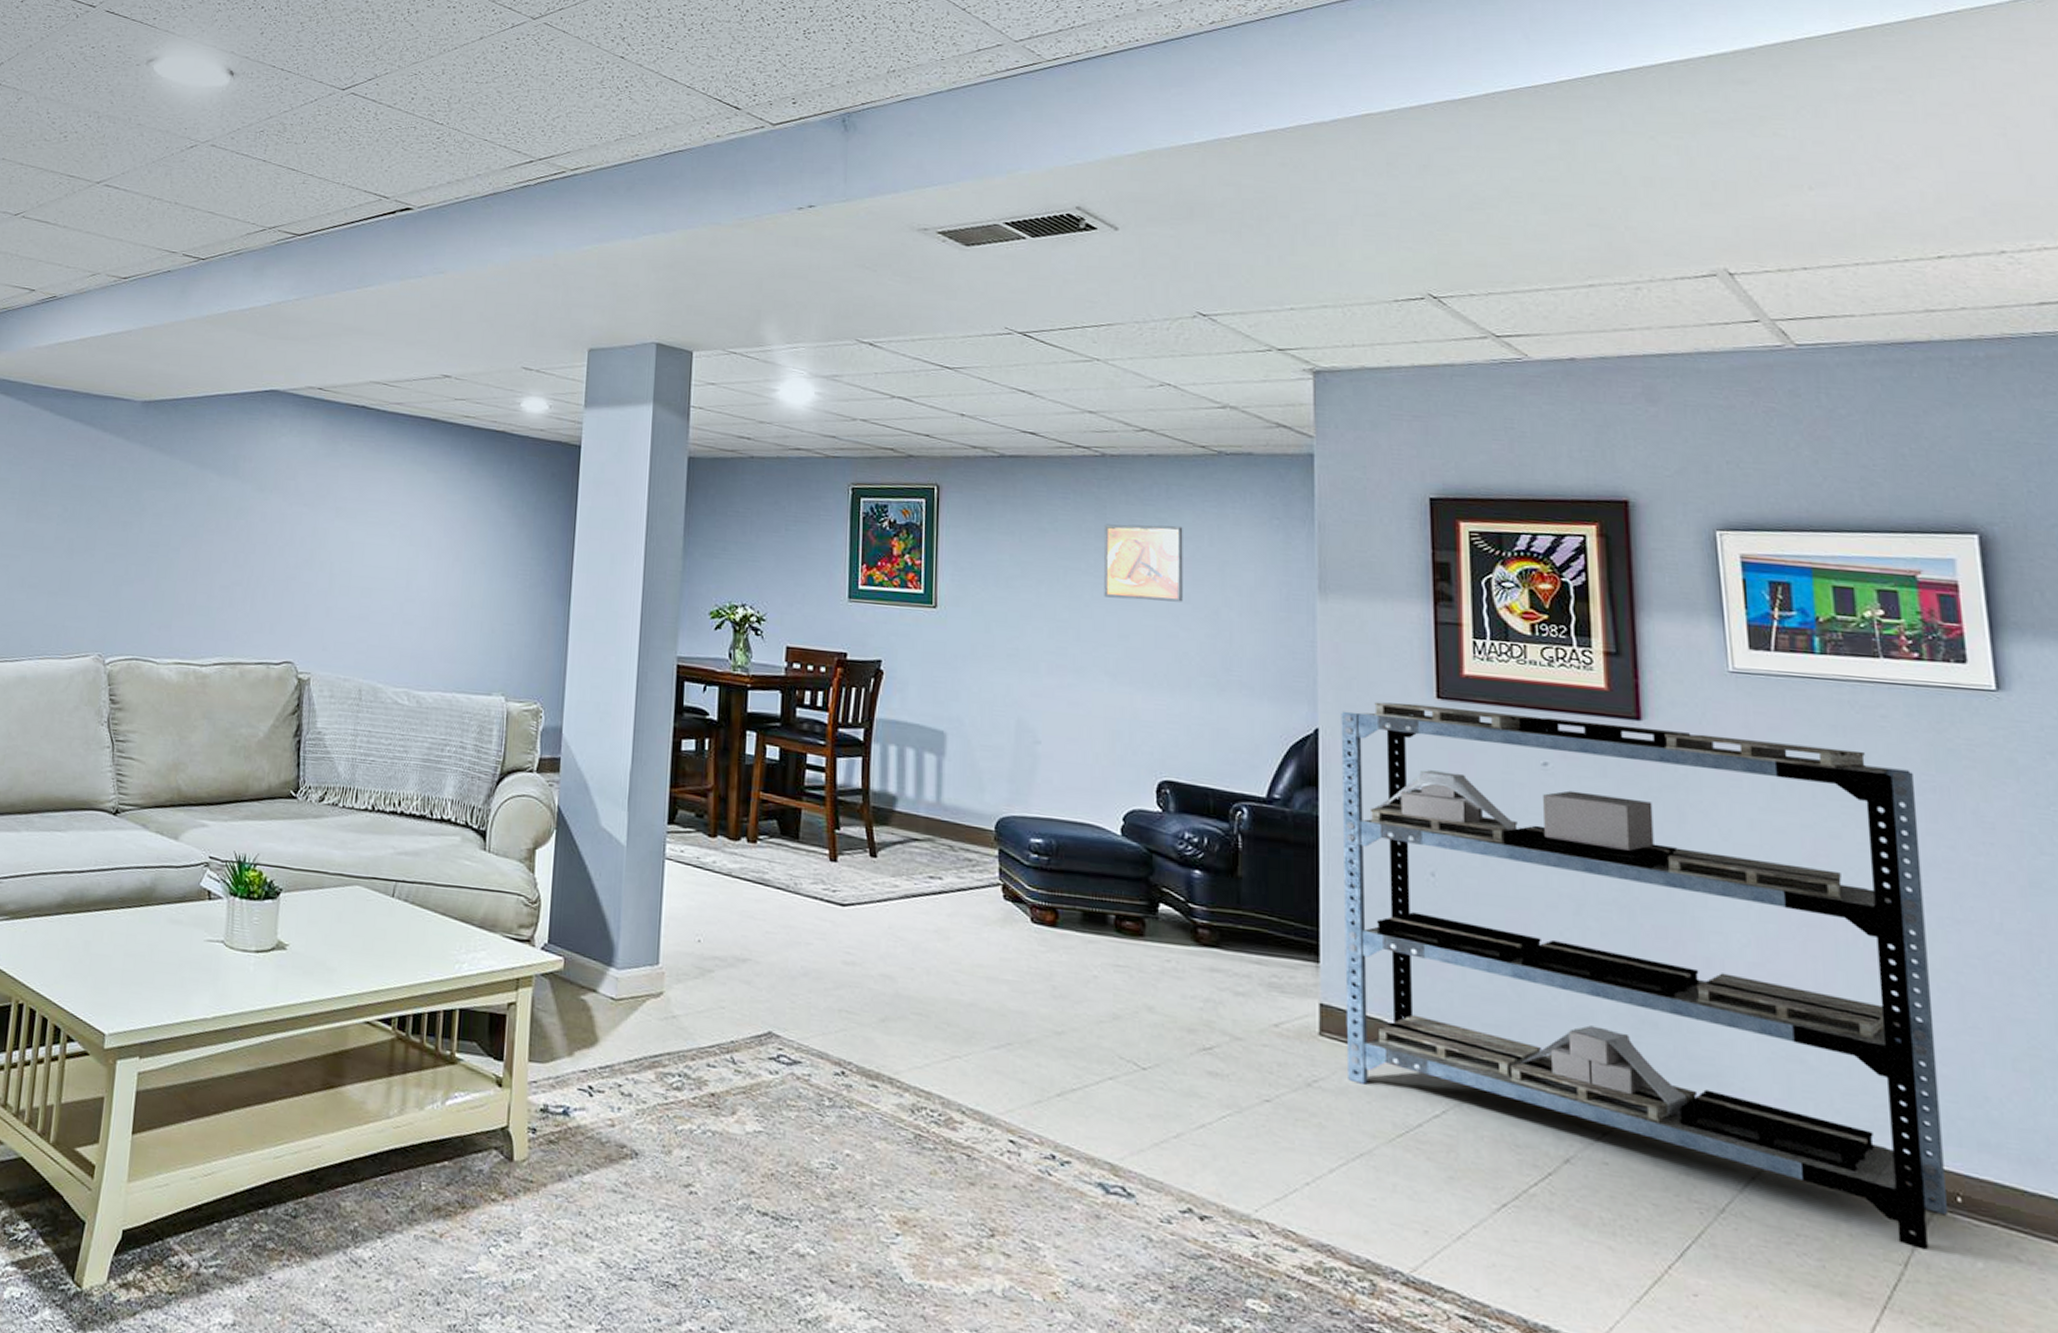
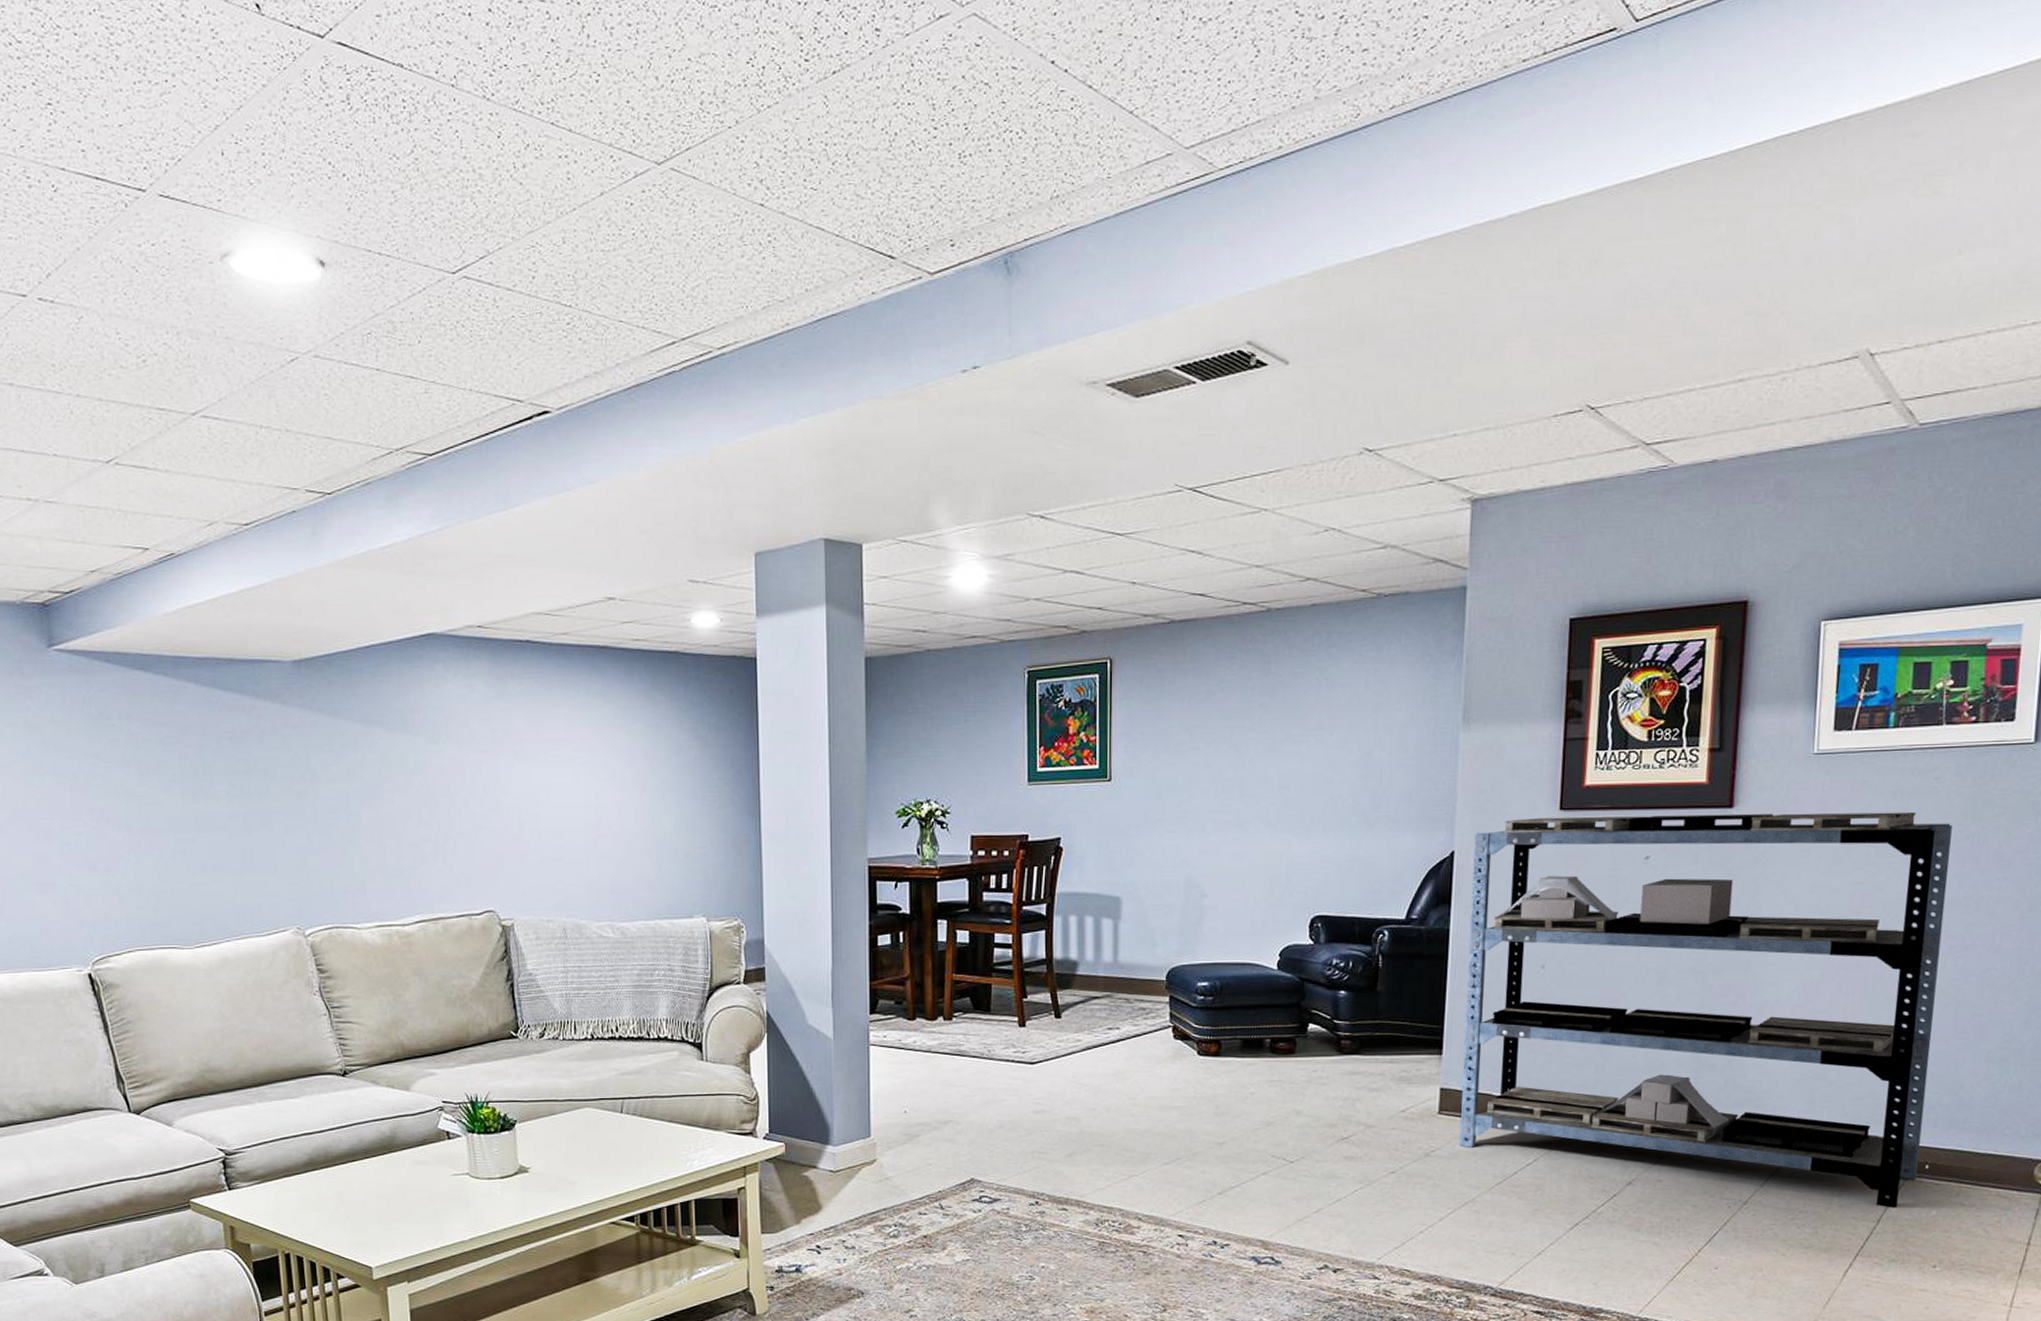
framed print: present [1104,524,1183,602] -> none [1267,673,1342,751]

